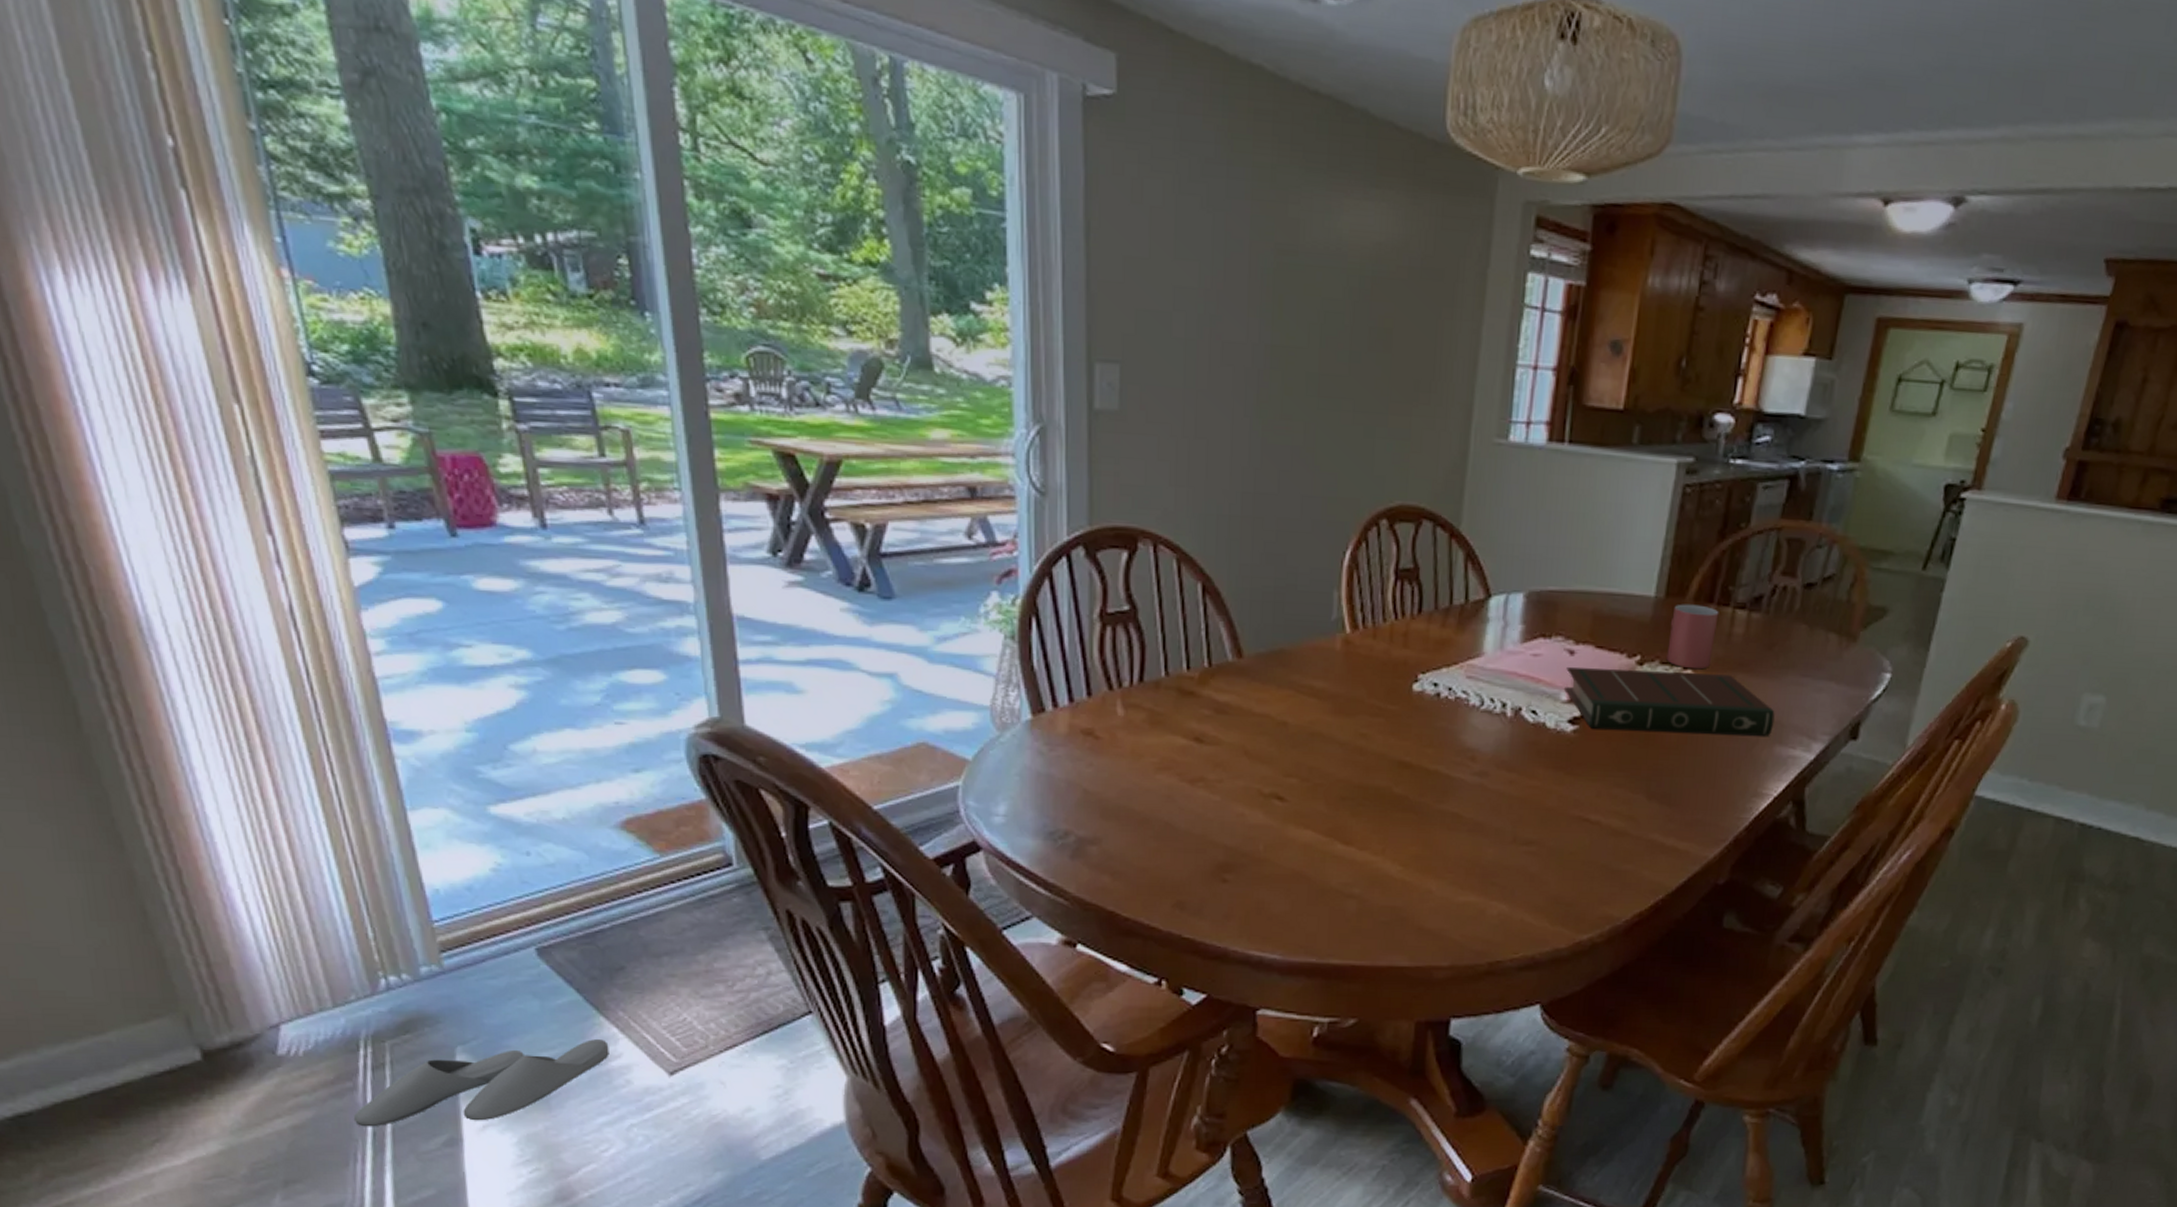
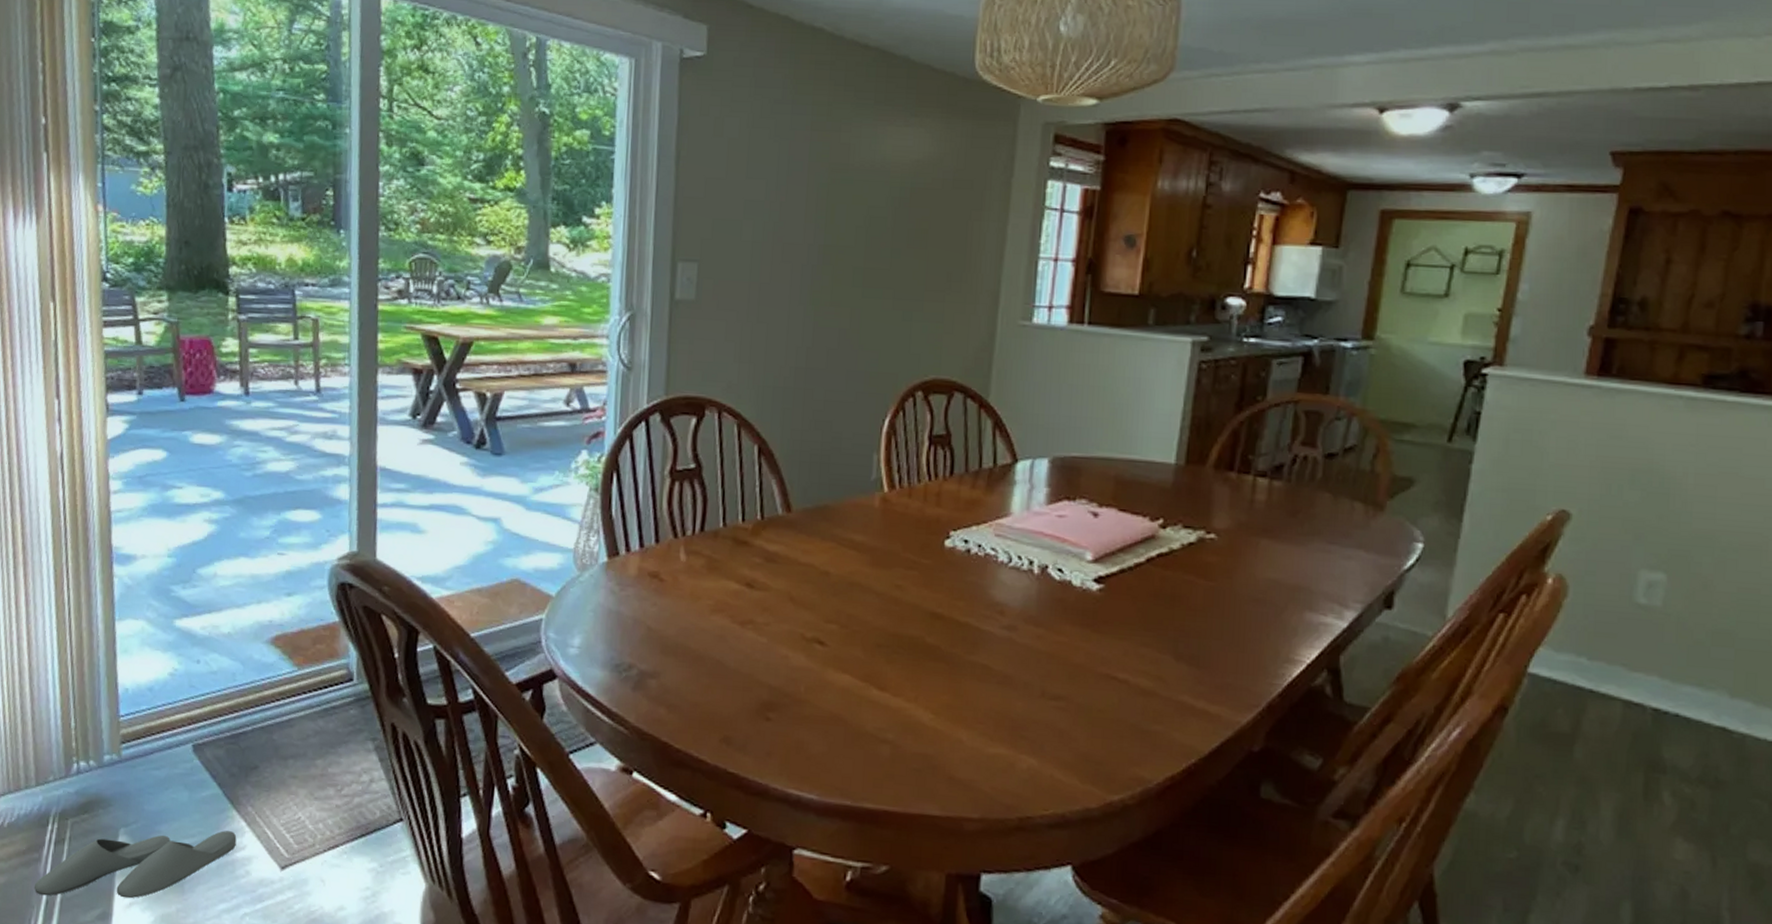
book: present [1563,667,1775,736] -> none [1088,529,1303,602]
mug: present [1666,604,1719,669] -> none [1189,471,1240,534]

